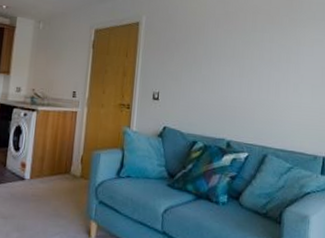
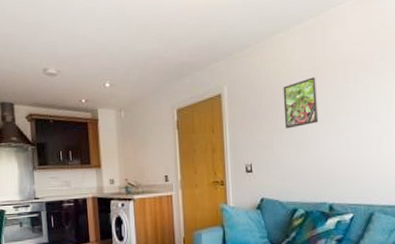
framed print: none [195,21,228,64] -> present [283,77,319,129]

